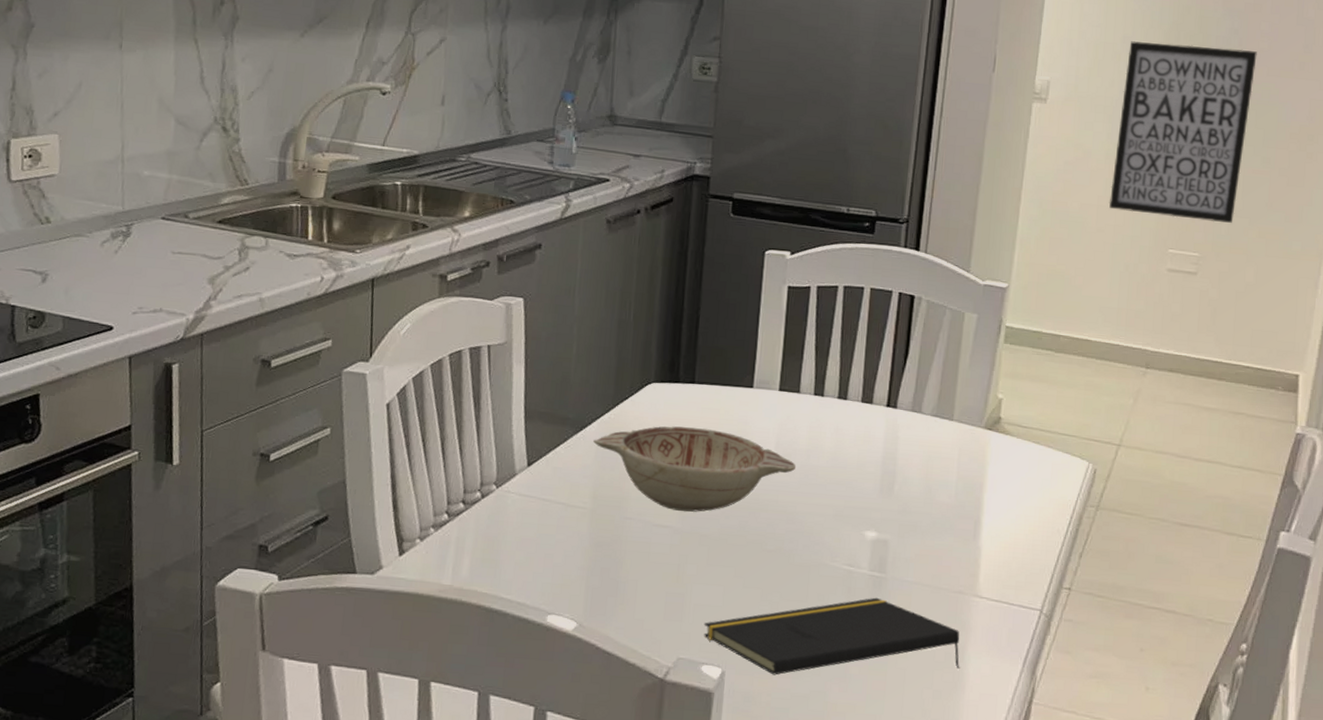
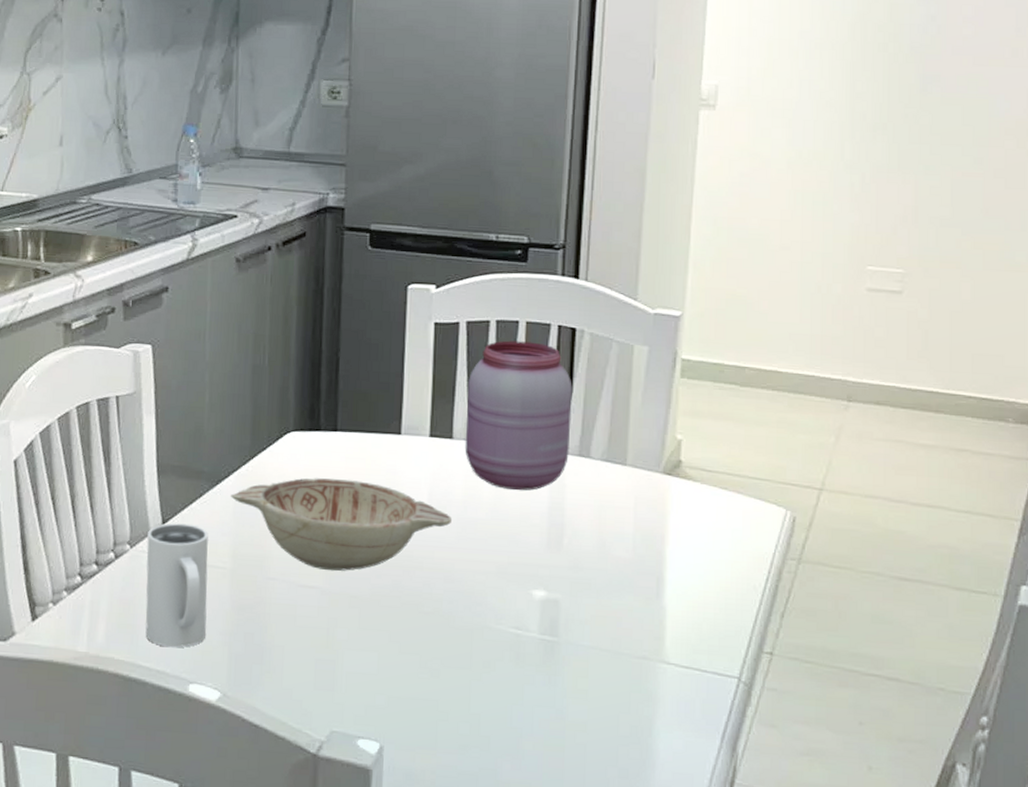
mug: none [508,465,571,582] -> present [145,523,208,648]
notepad: present [704,597,960,675] -> none [358,664,648,751]
jar: none [810,305,909,442] -> present [464,340,572,491]
wall art: present [1109,41,1257,223] -> none [793,36,960,234]

